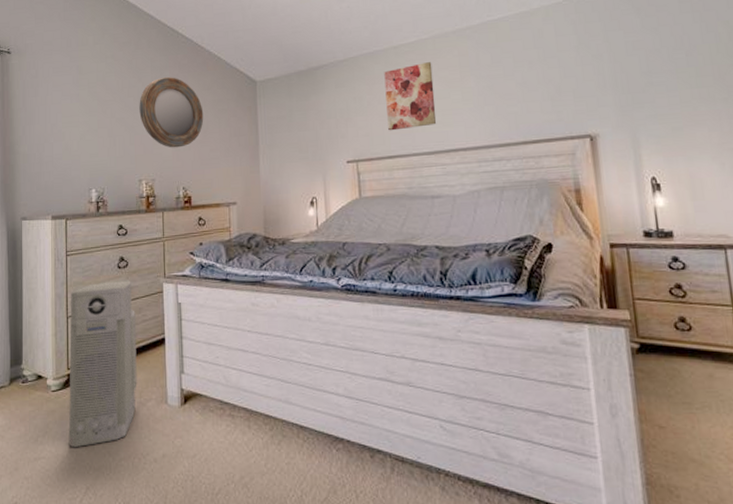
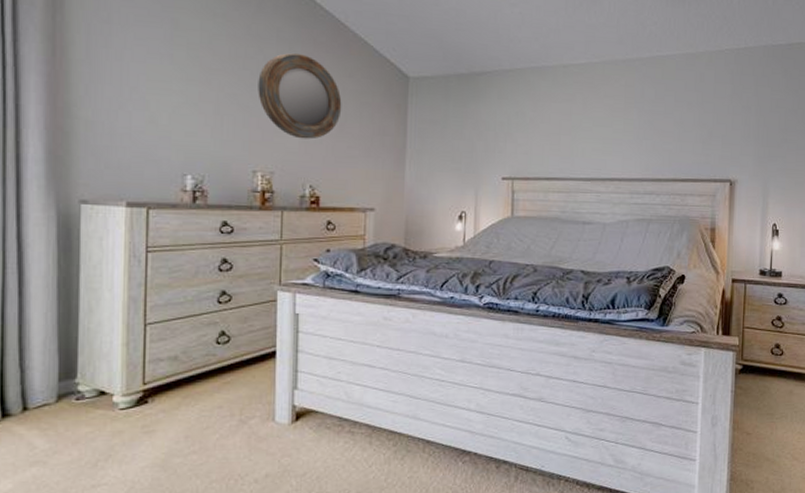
air purifier: present [68,280,137,448] -> none [141,285,240,472]
wall art: present [384,62,437,131] -> none [548,87,599,153]

